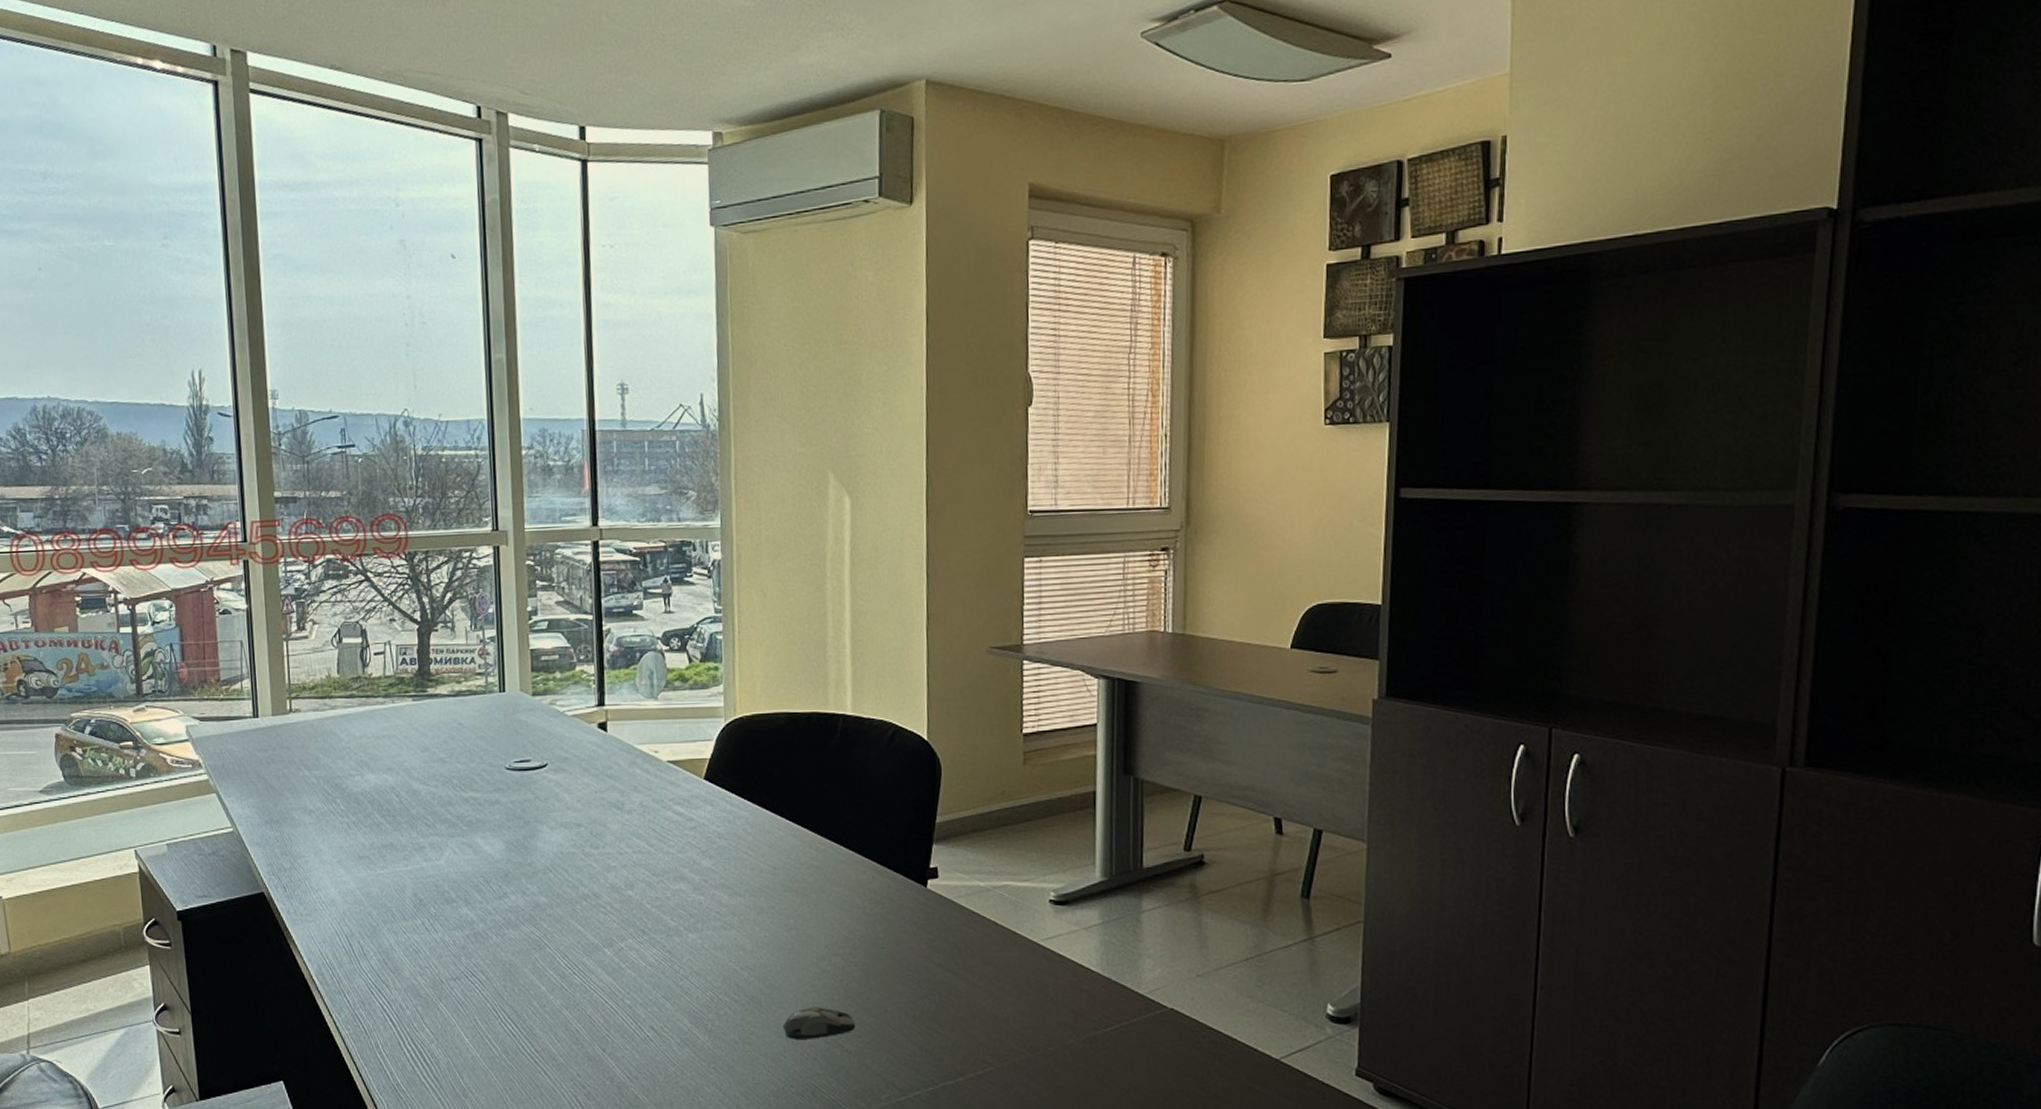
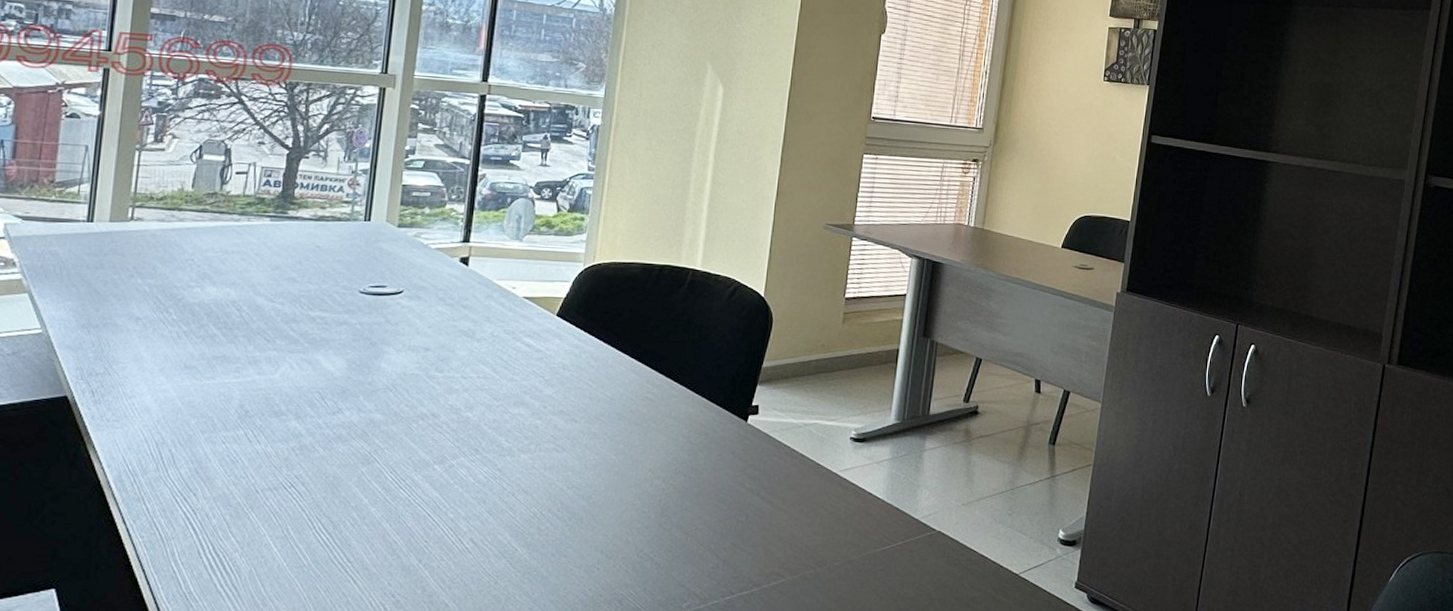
computer mouse: present [782,1007,856,1039] -> none [599,524,668,553]

